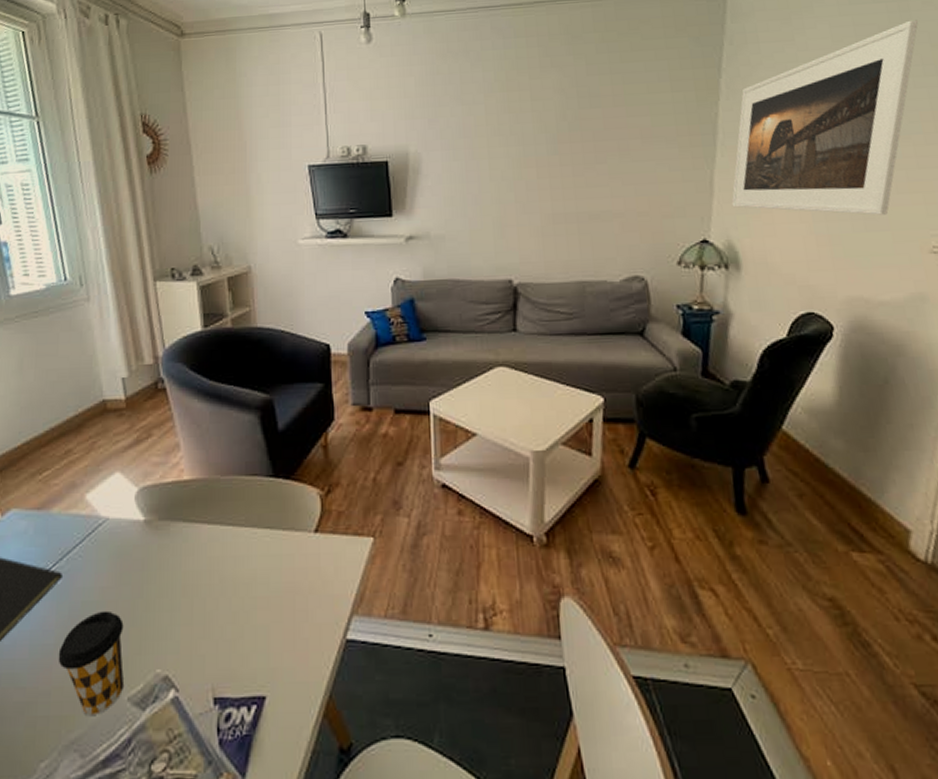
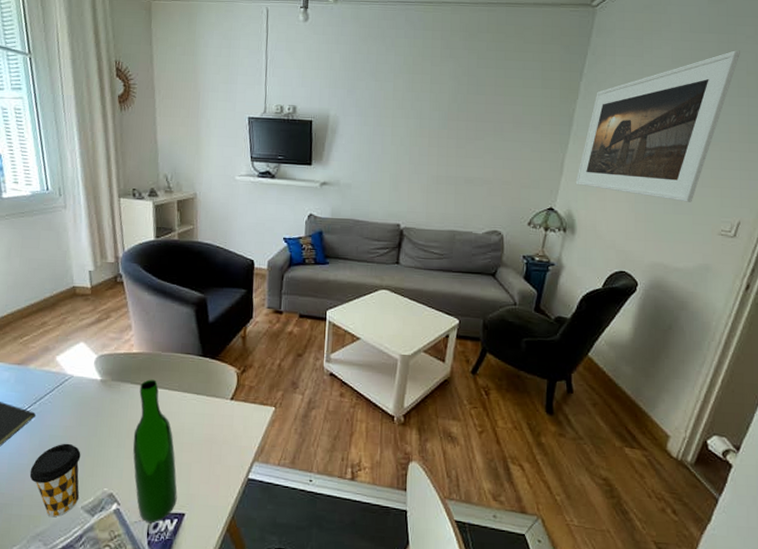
wine bottle: none [190,513,254,714] -> present [133,379,177,523]

